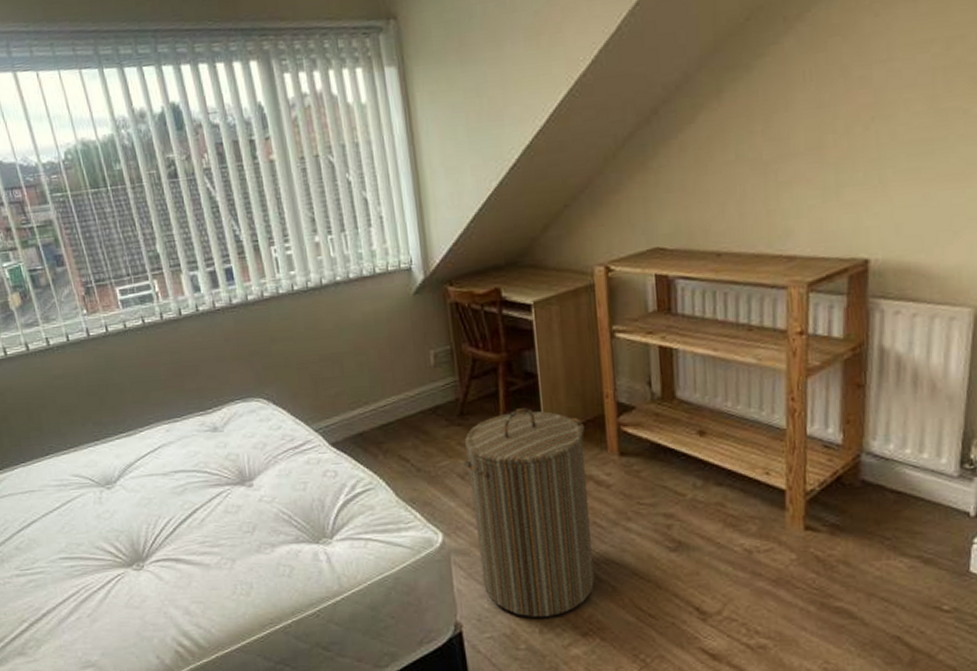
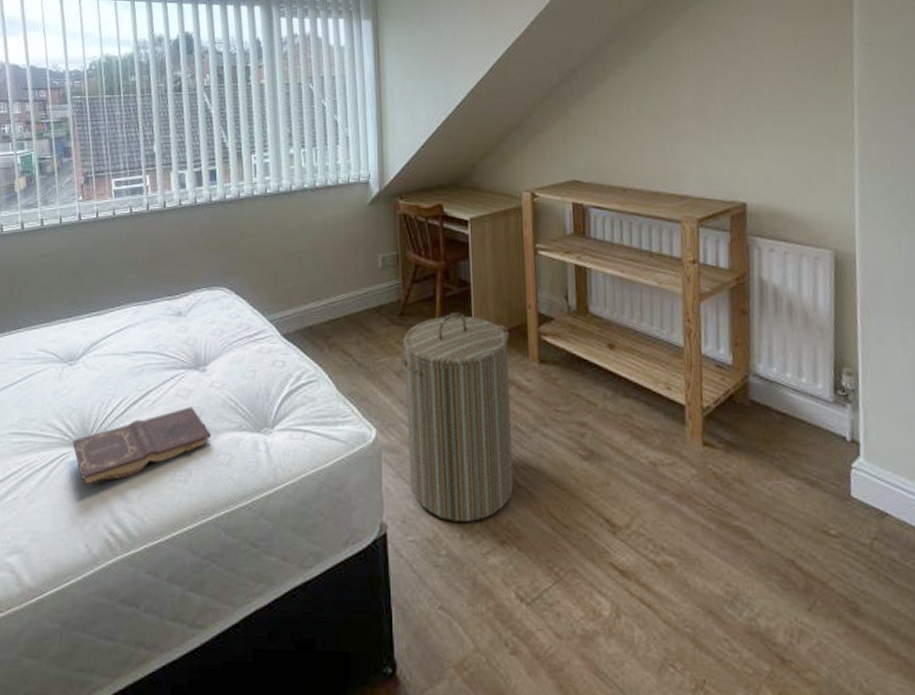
book: none [125,522,269,603] -> present [72,406,212,485]

